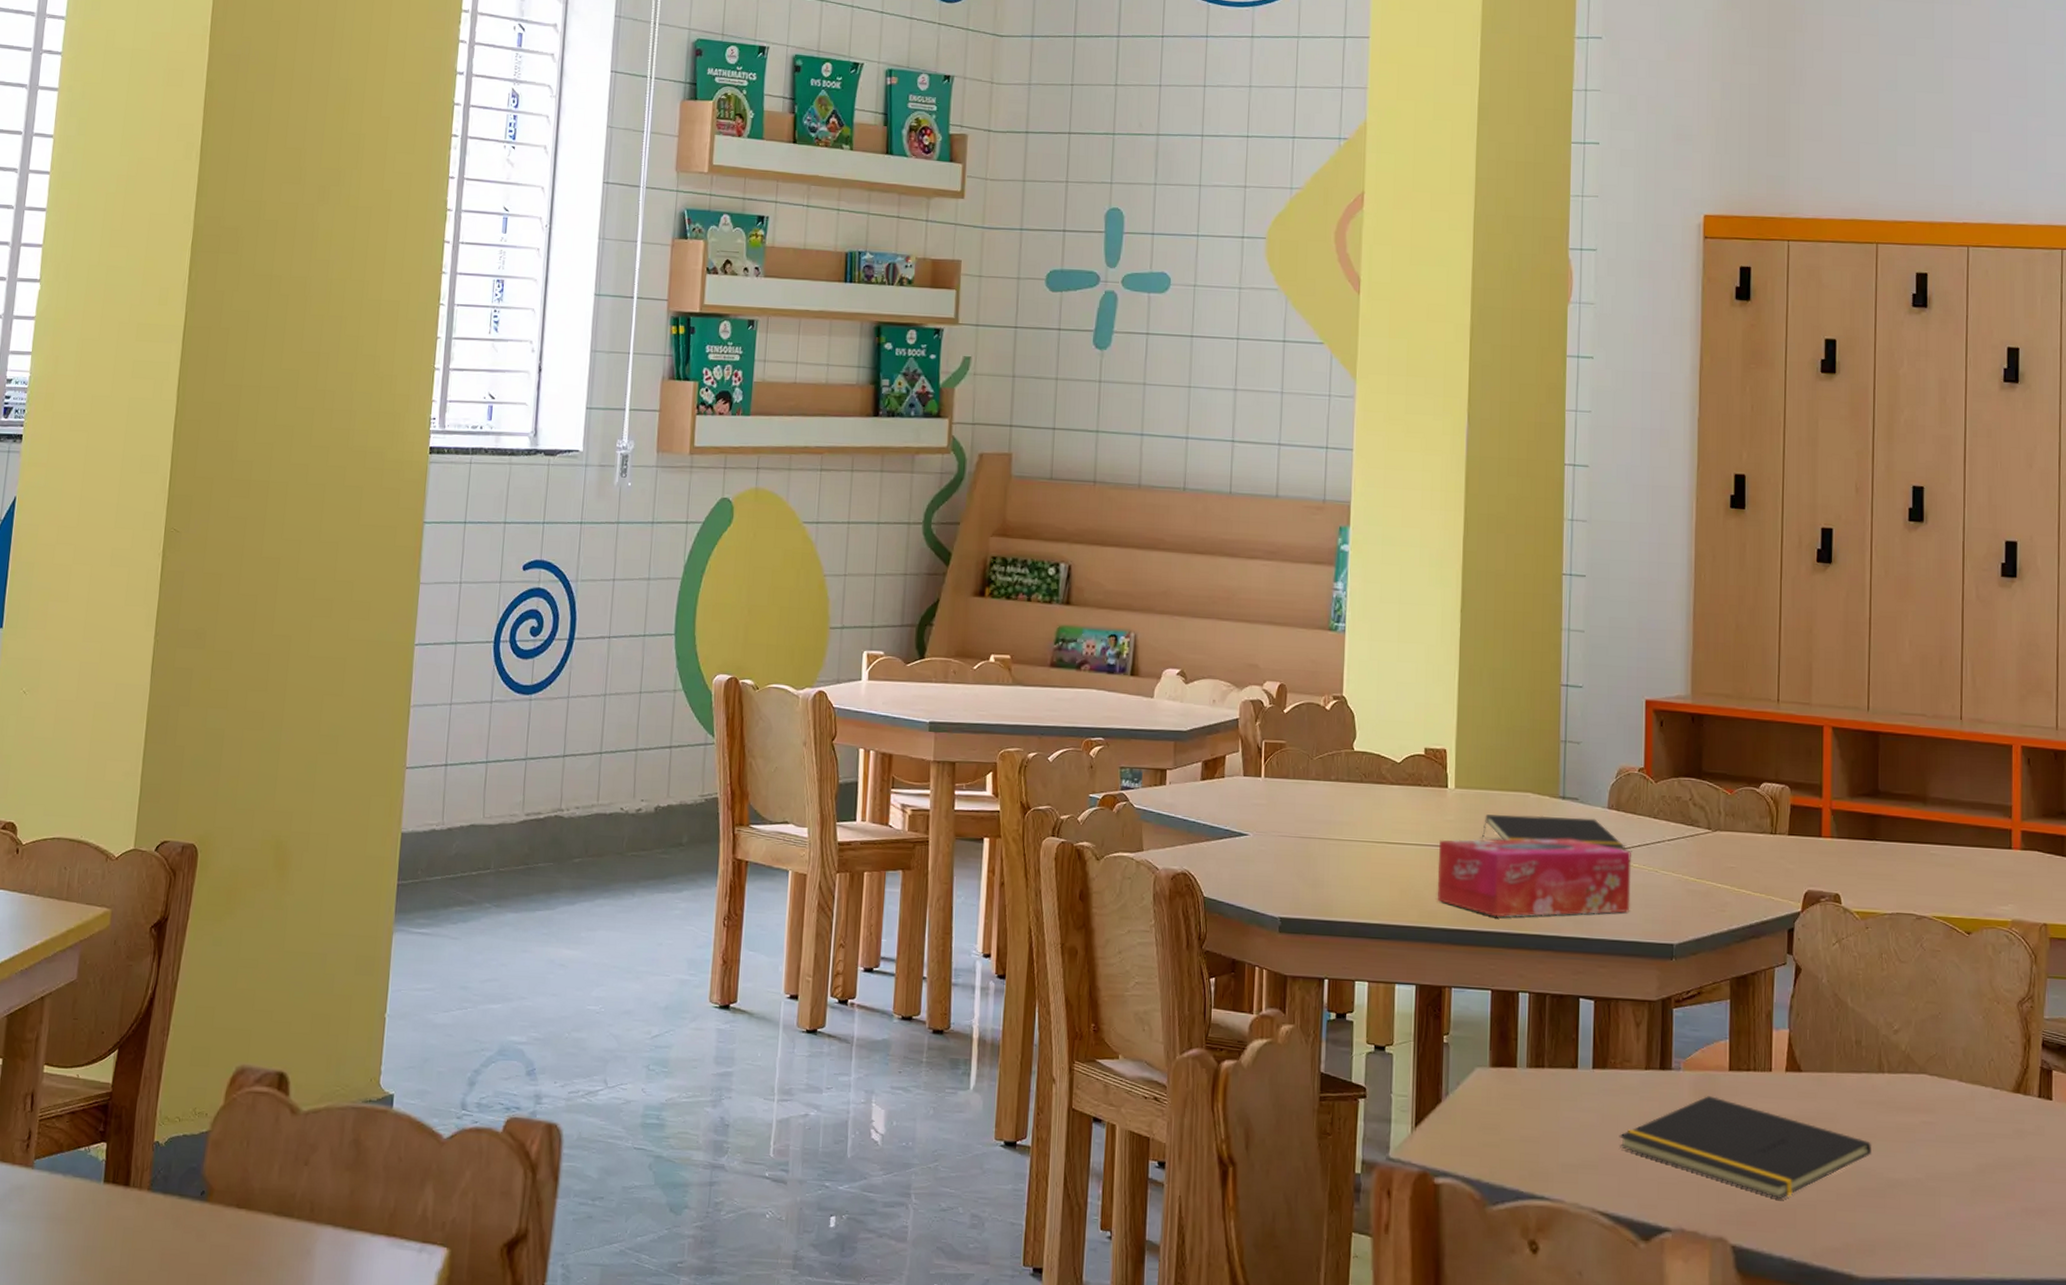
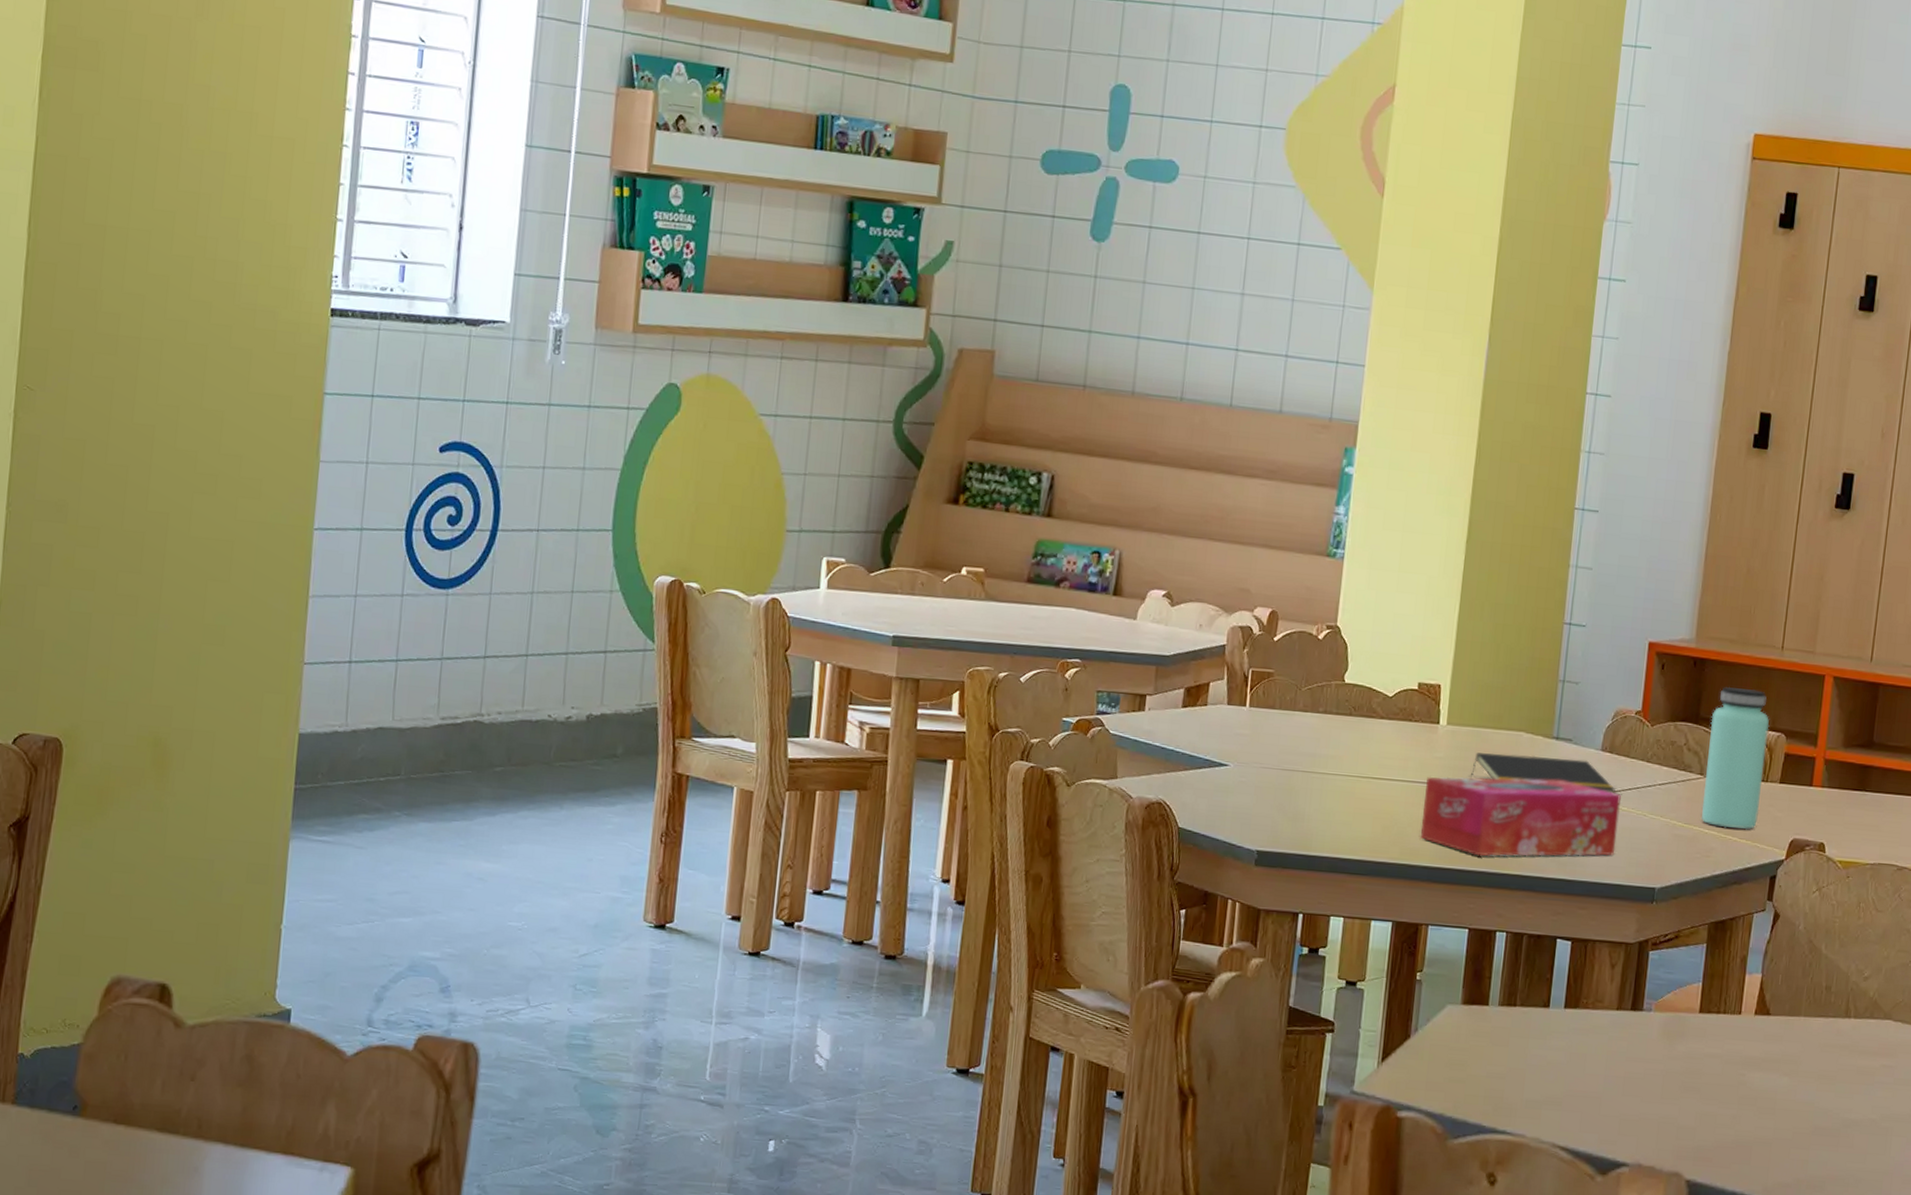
notepad: present [1619,1096,1871,1199] -> none [1585,1037,1831,1136]
bottle: none [1712,740,1773,882] -> present [1701,686,1770,829]

